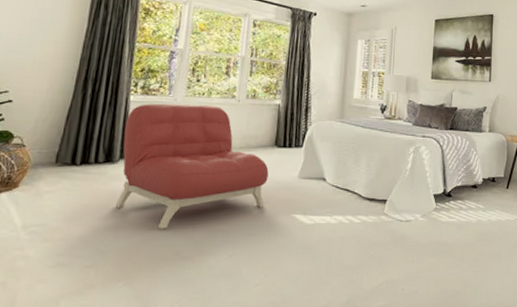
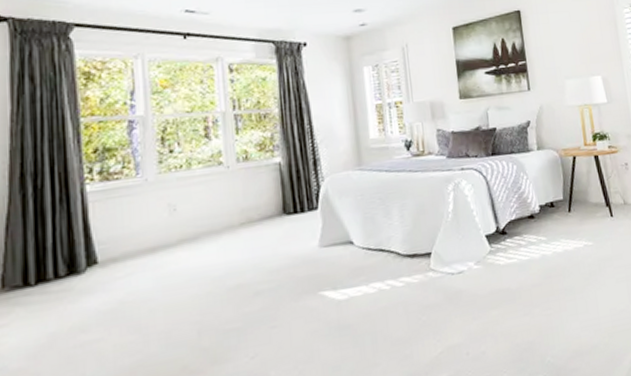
armchair: present [115,103,269,229] -> none [86,178,283,344]

